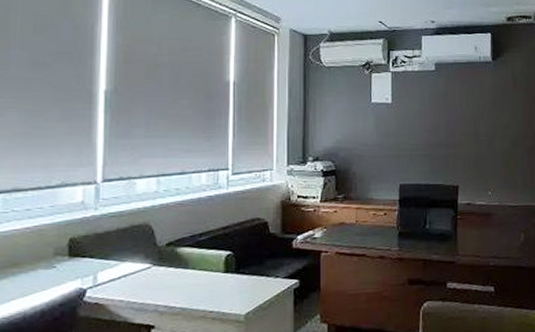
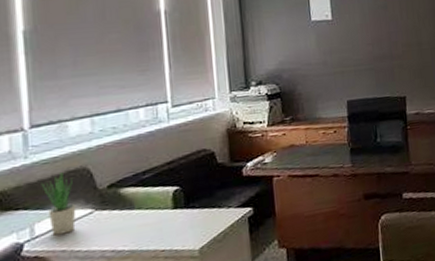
potted plant: none [107,227,136,285] -> present [41,172,76,236]

